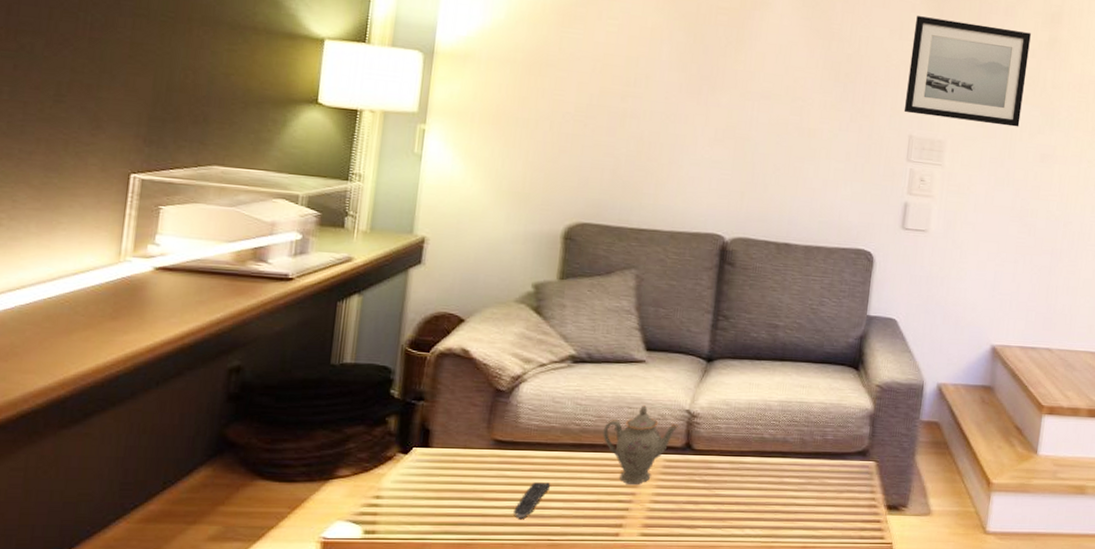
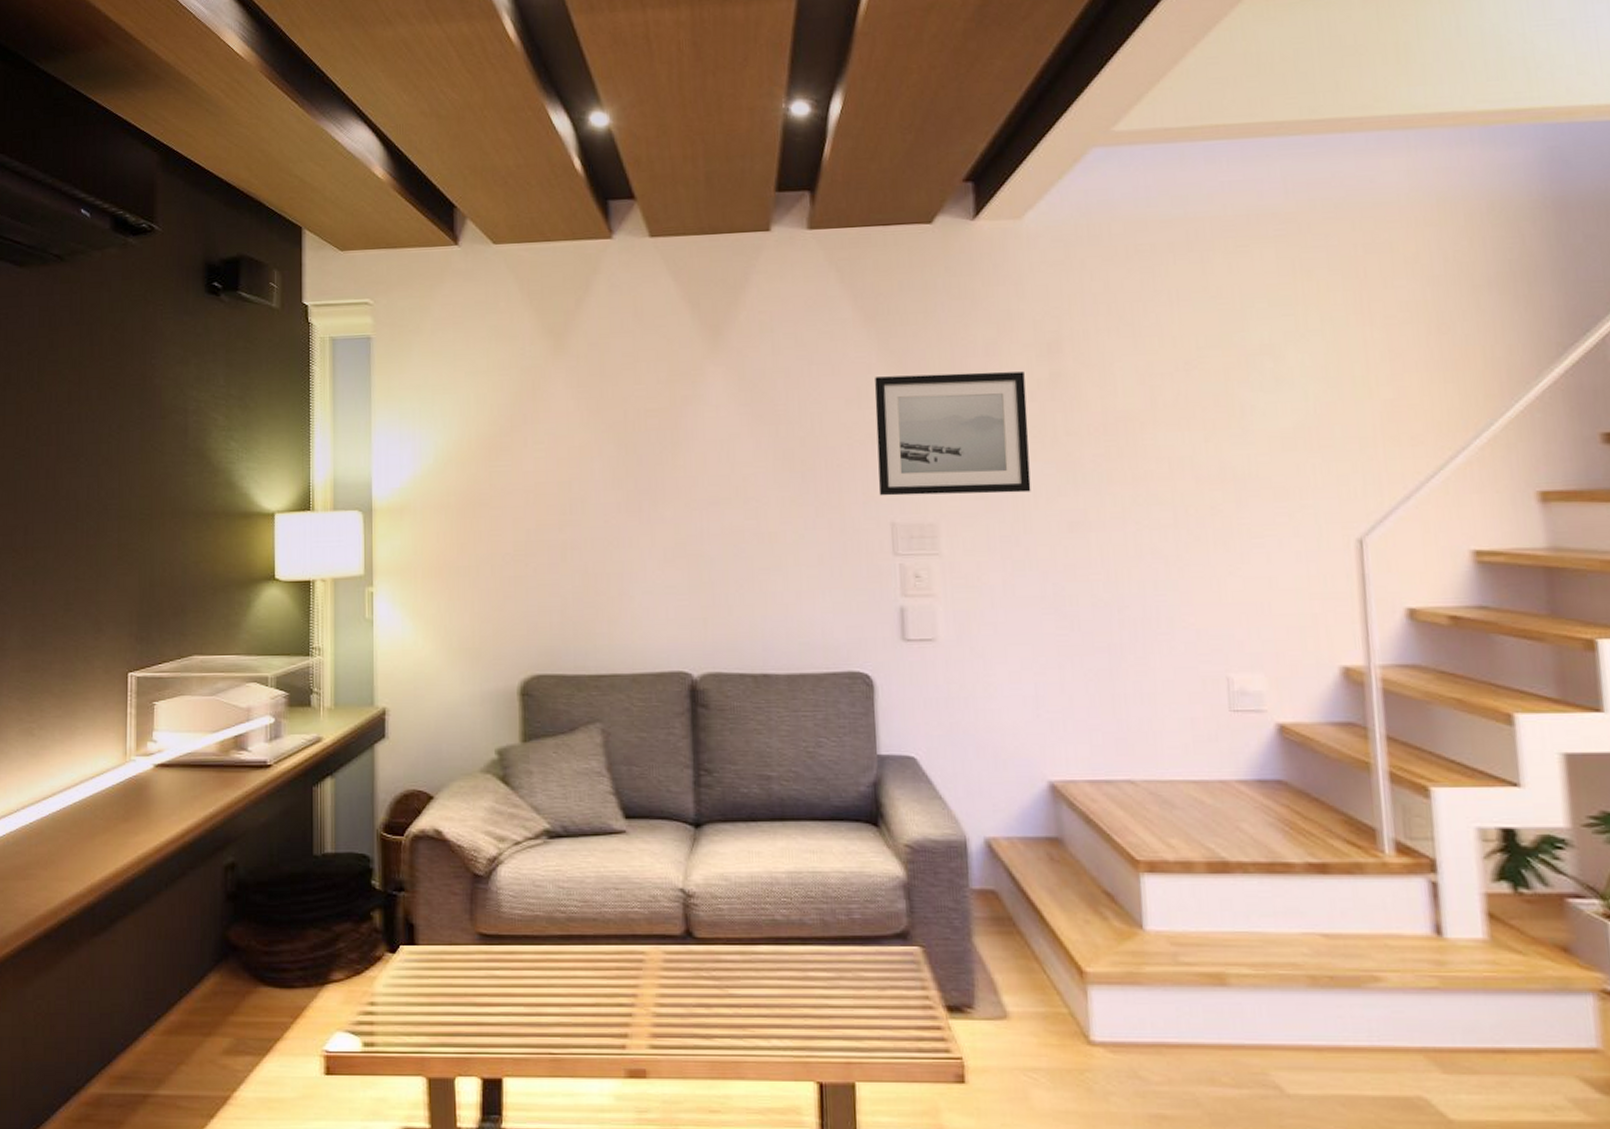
remote control: present [514,482,551,519] -> none [509,983,544,1027]
teapot: present [603,405,680,484] -> none [591,885,675,983]

